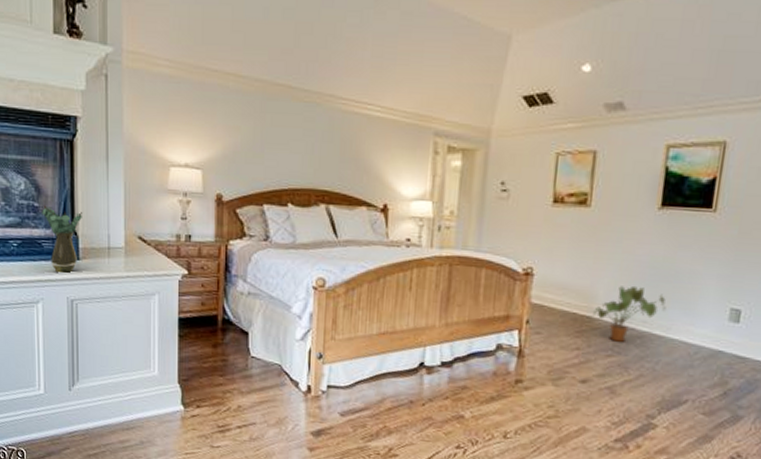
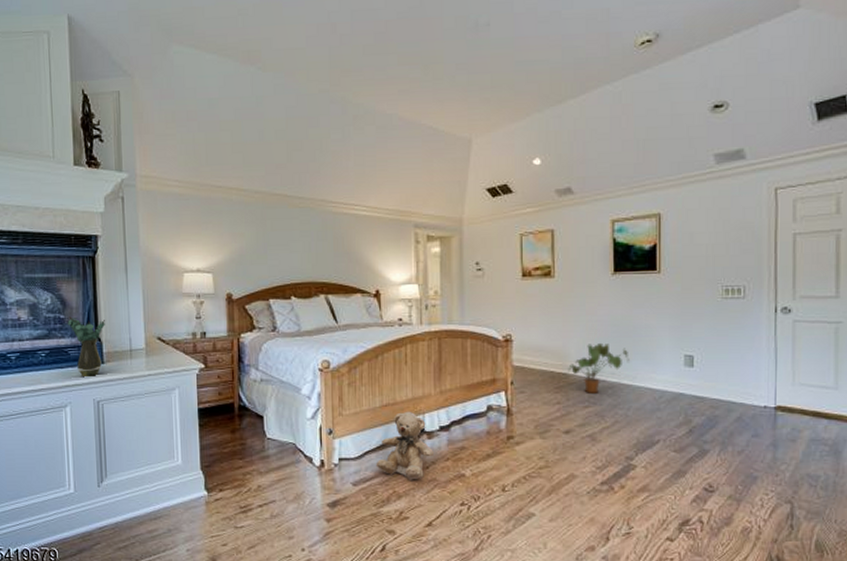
teddy bear: none [367,341,432,416] -> present [376,411,433,480]

